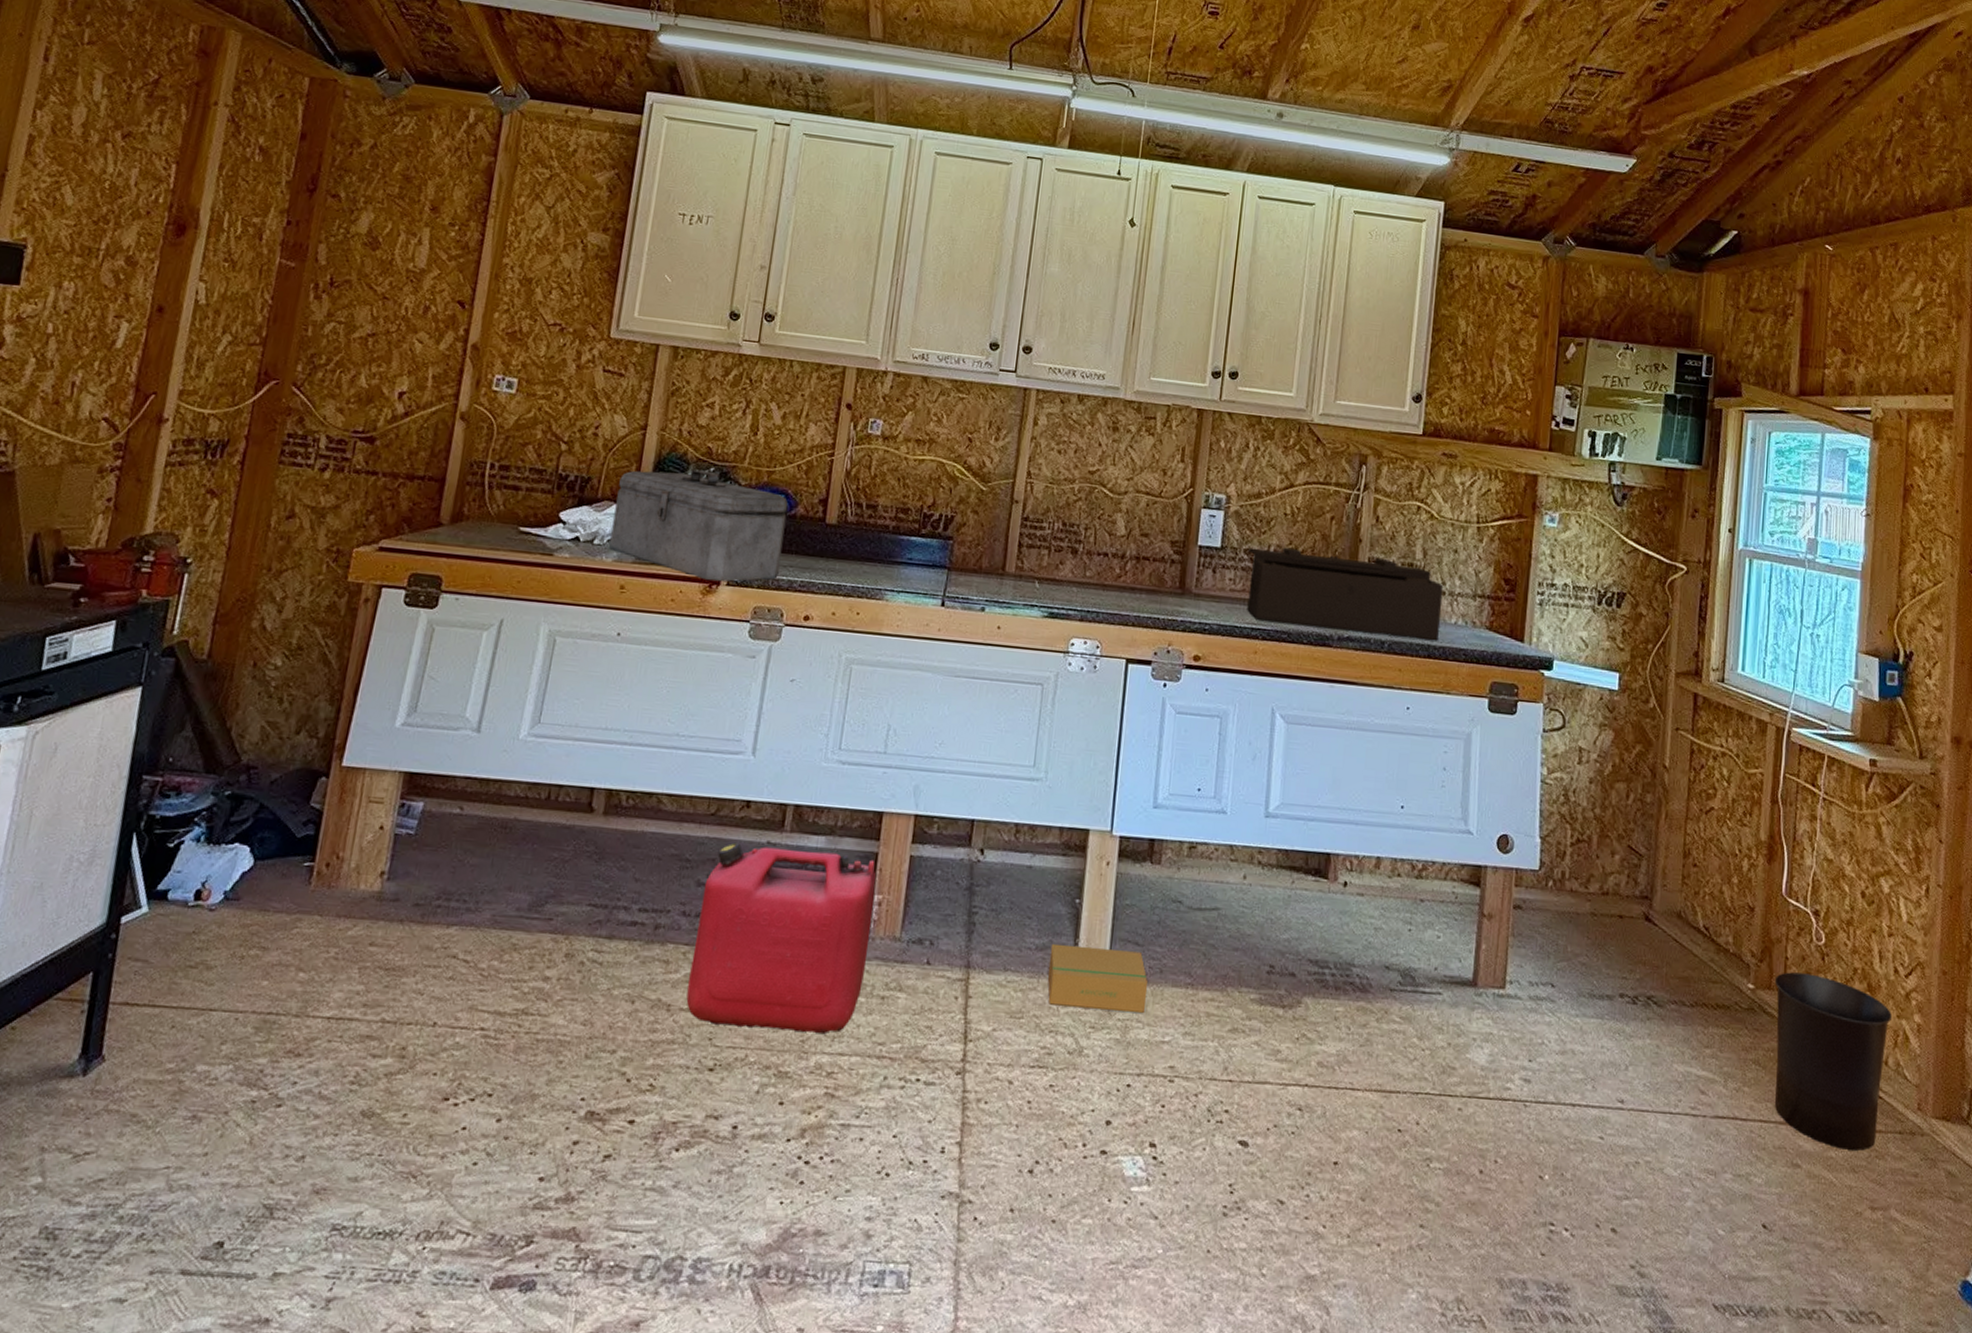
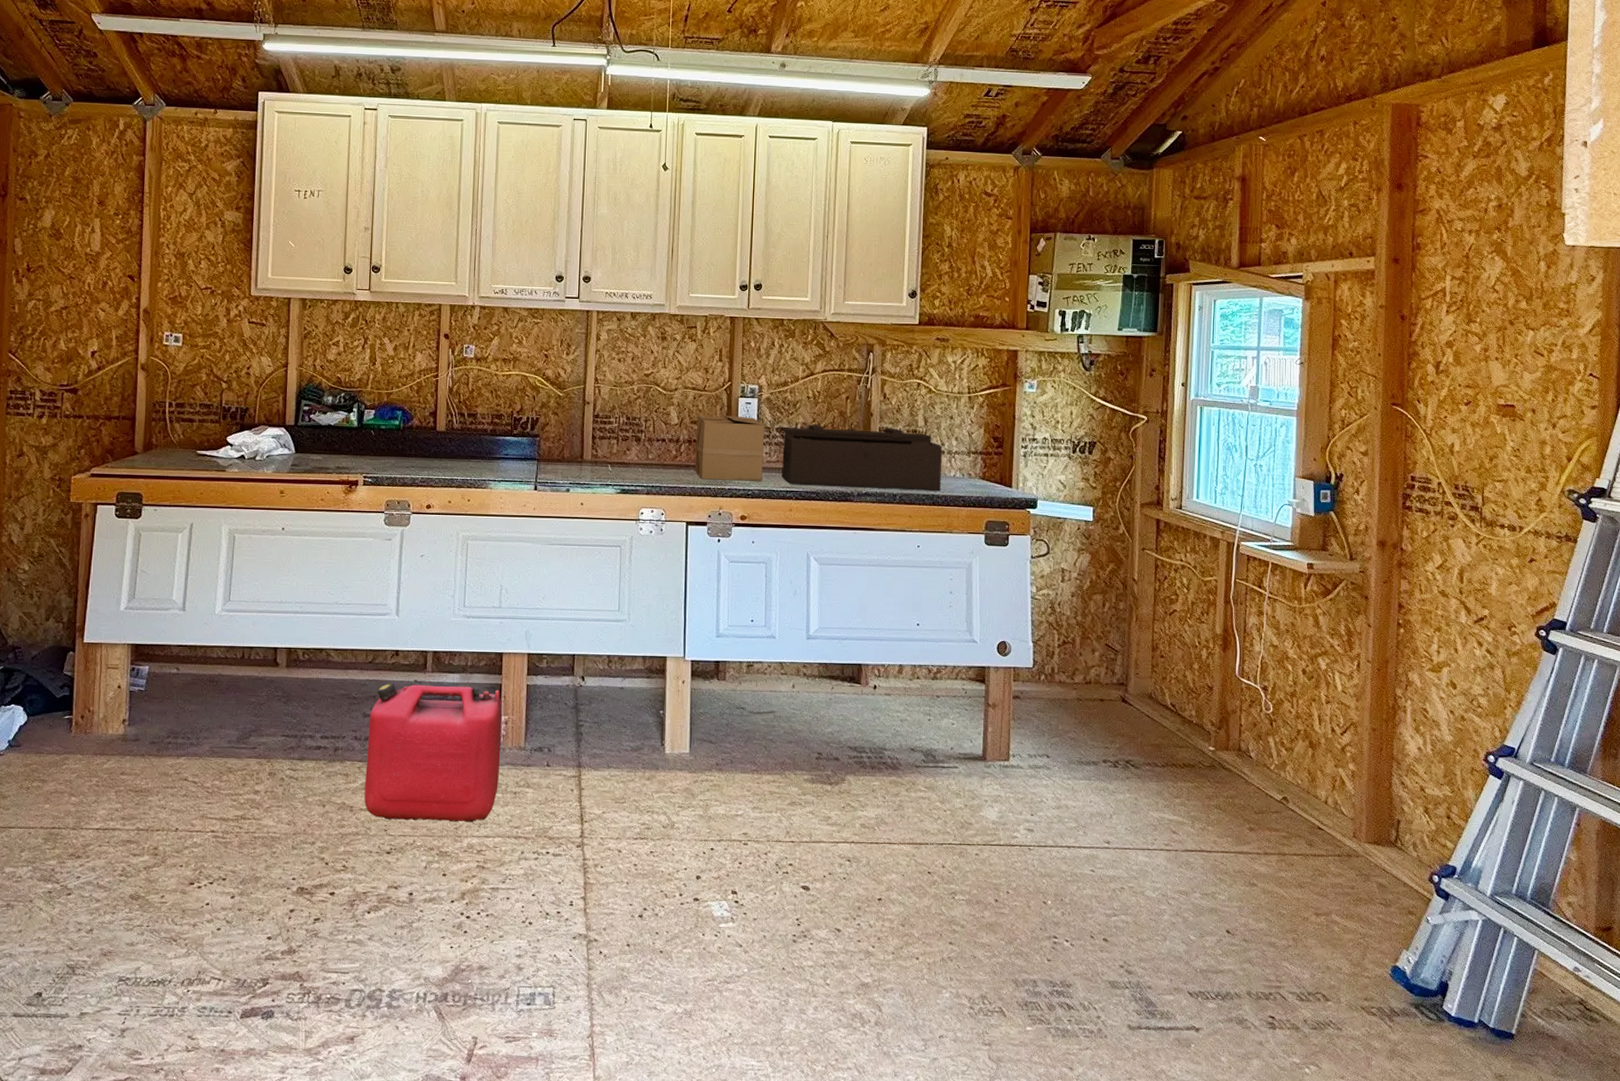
toolbox: present [609,469,789,582] -> none [268,396,406,483]
box: present [1047,943,1147,1013] -> none [642,745,721,794]
cardboard box: none [1141,527,1231,616] -> present [694,415,765,483]
waste bin: present [1774,972,1892,1151] -> none [1231,736,1330,871]

